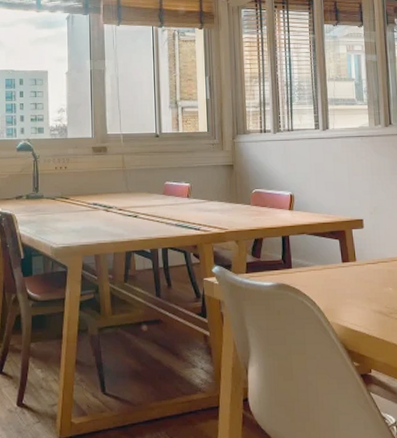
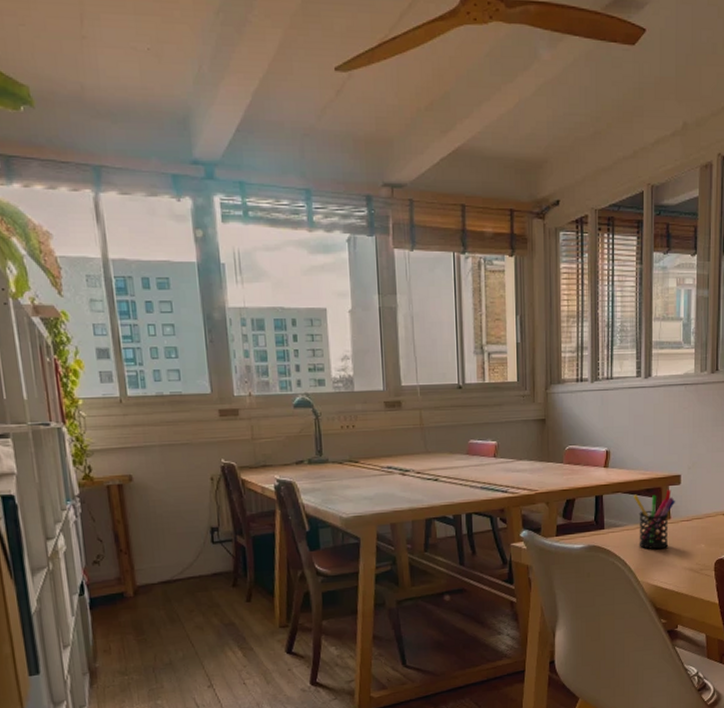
pen holder: none [318,233,360,291] -> present [633,490,675,550]

